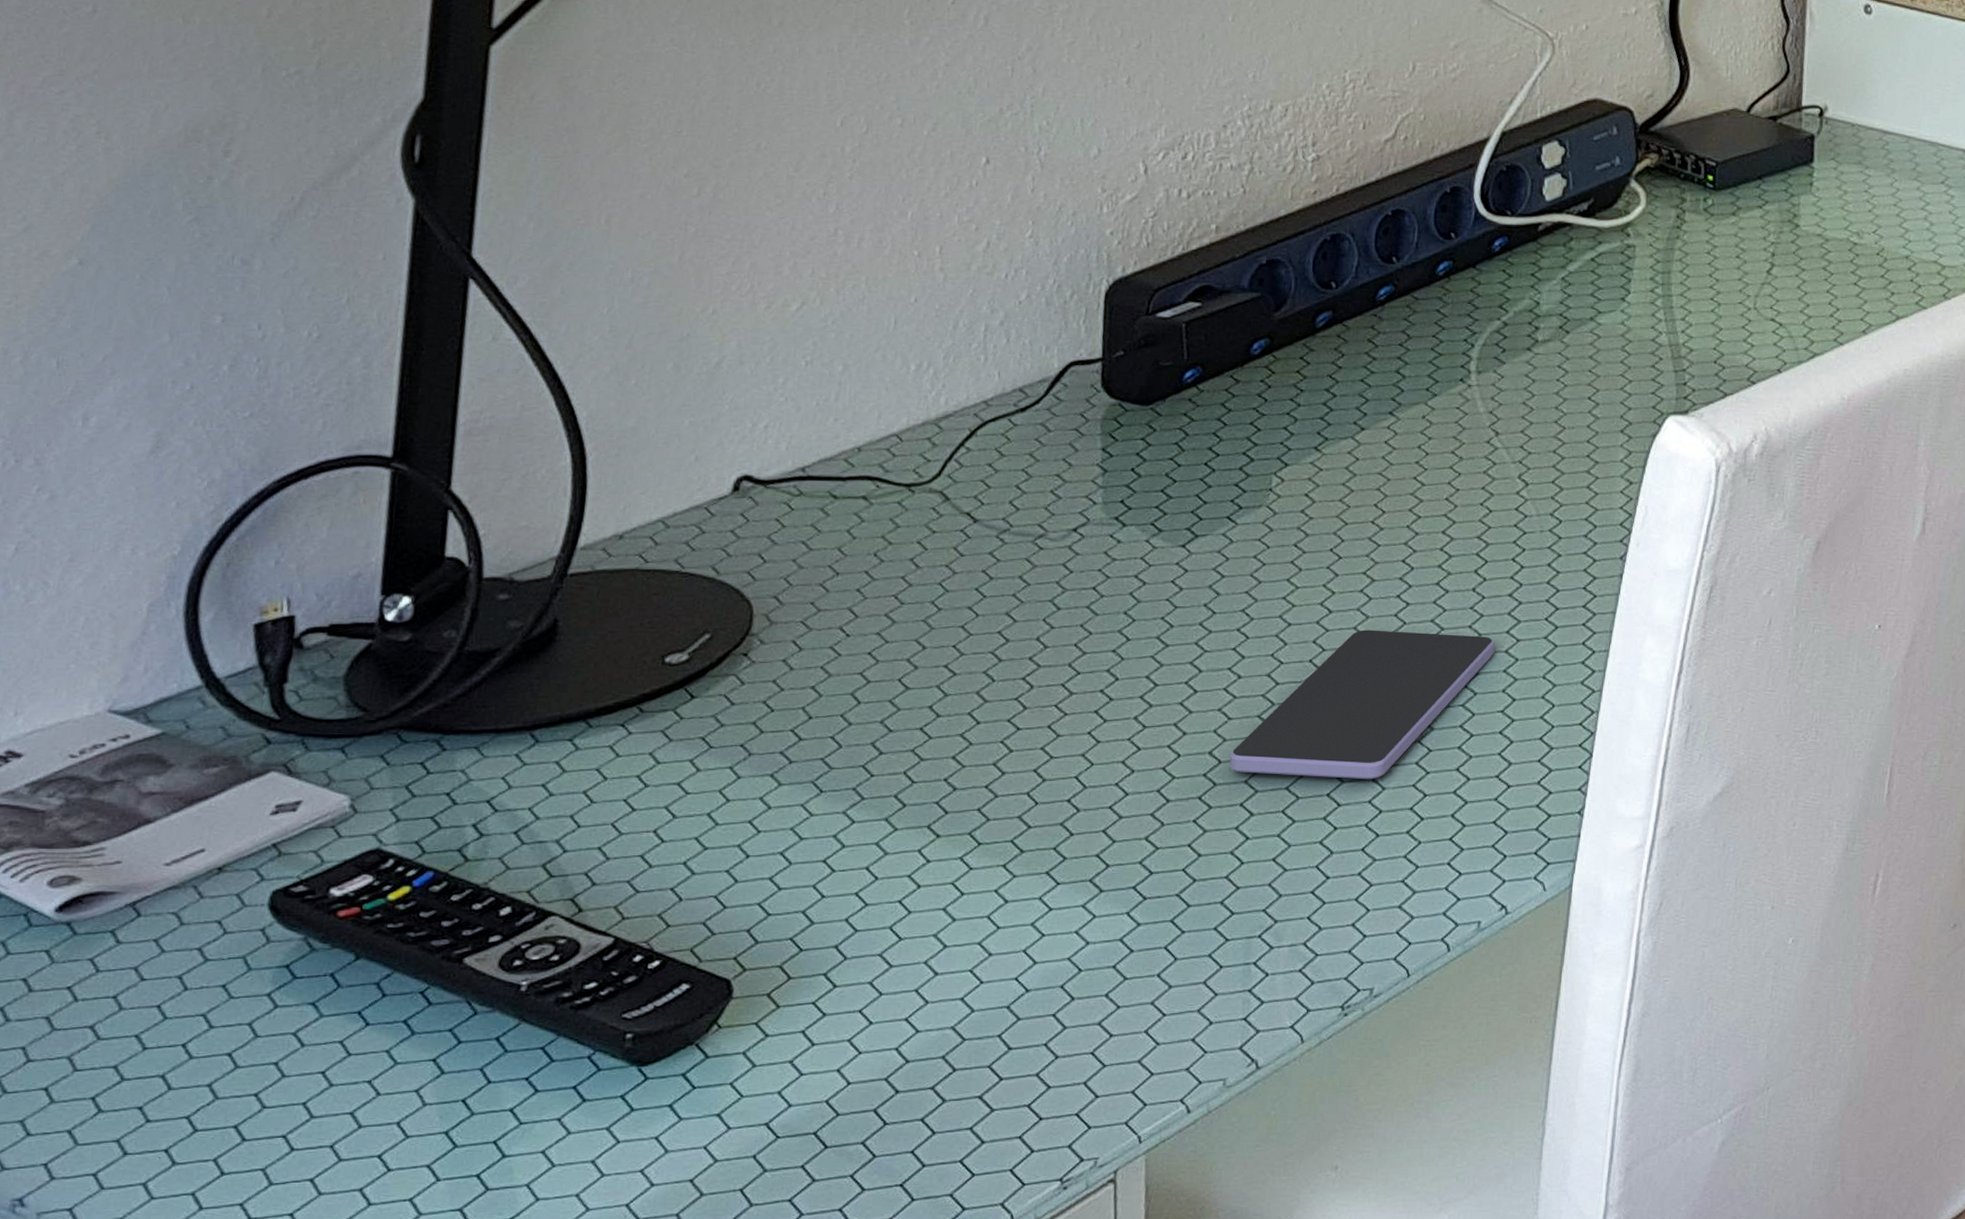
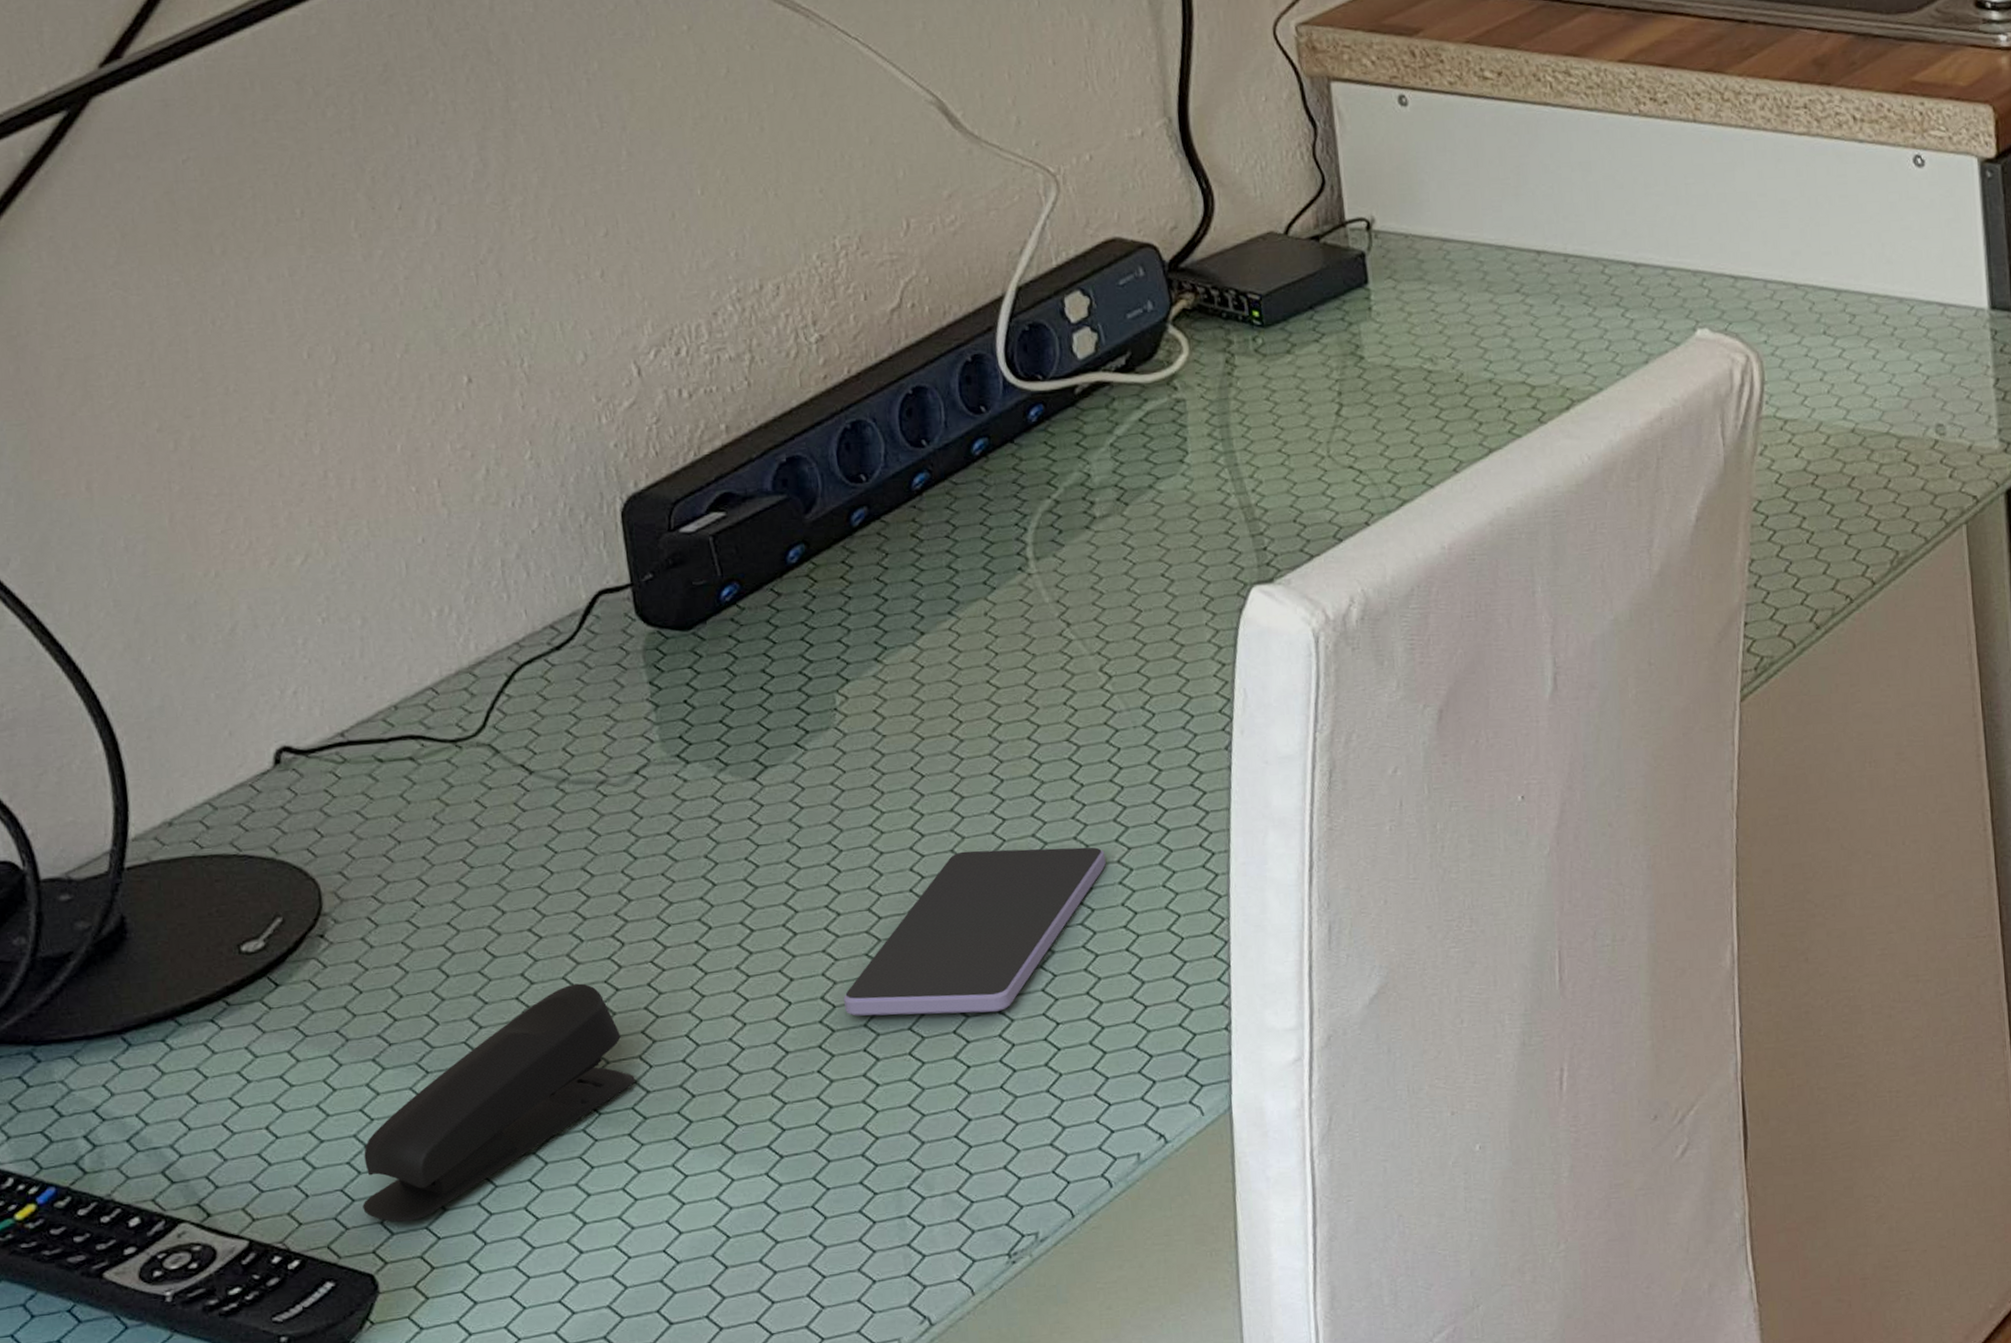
stapler: none [733,720,1020,931] -> present [362,983,636,1222]

